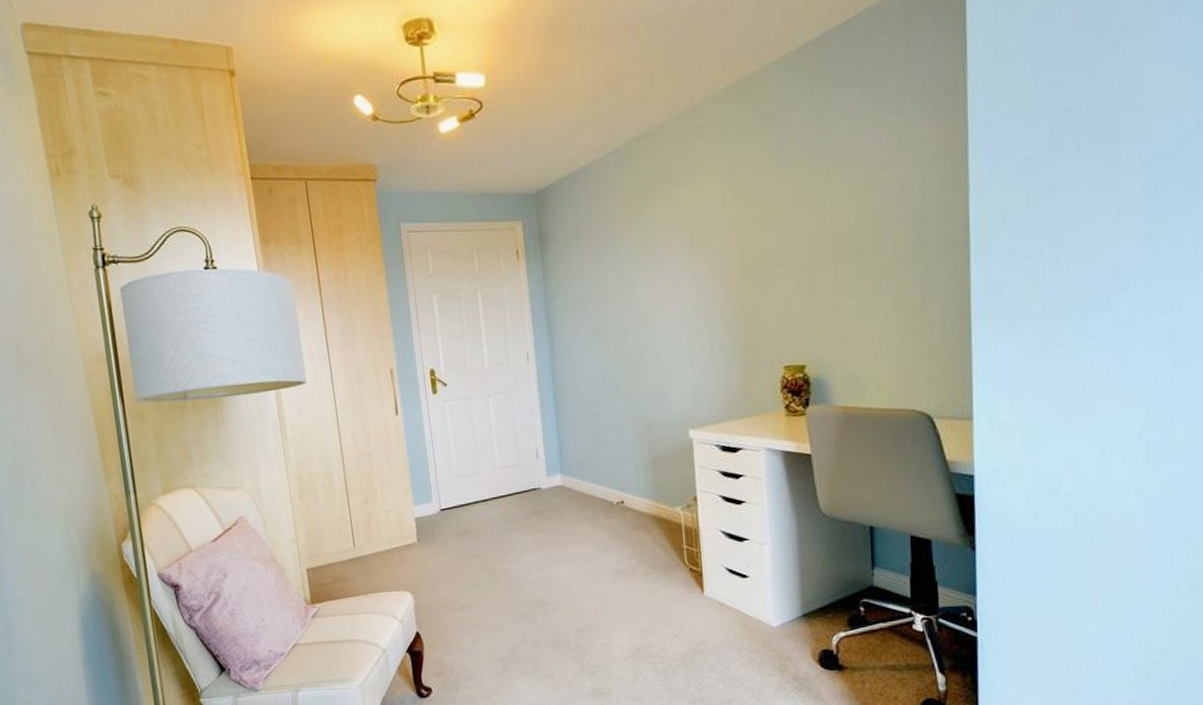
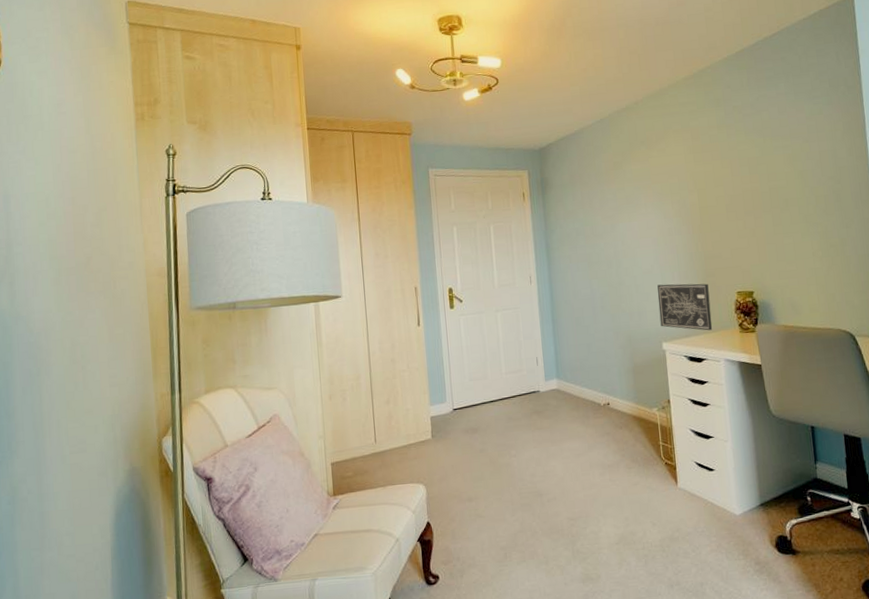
wall art: none [684,356,752,415] -> present [657,283,713,331]

